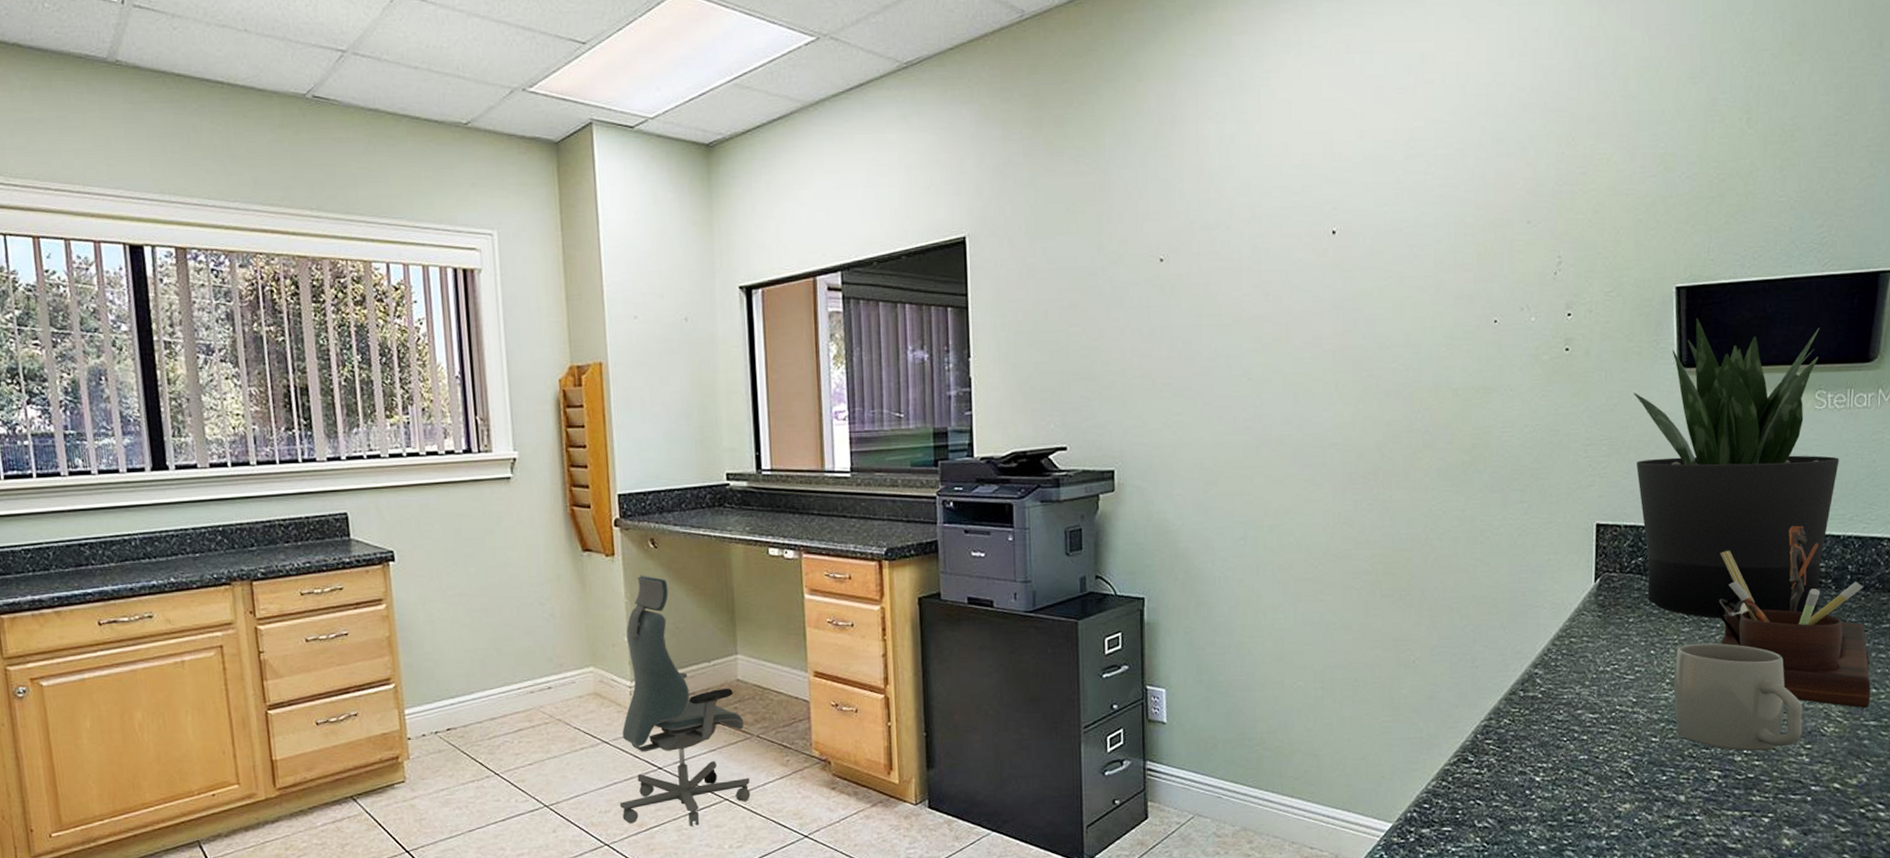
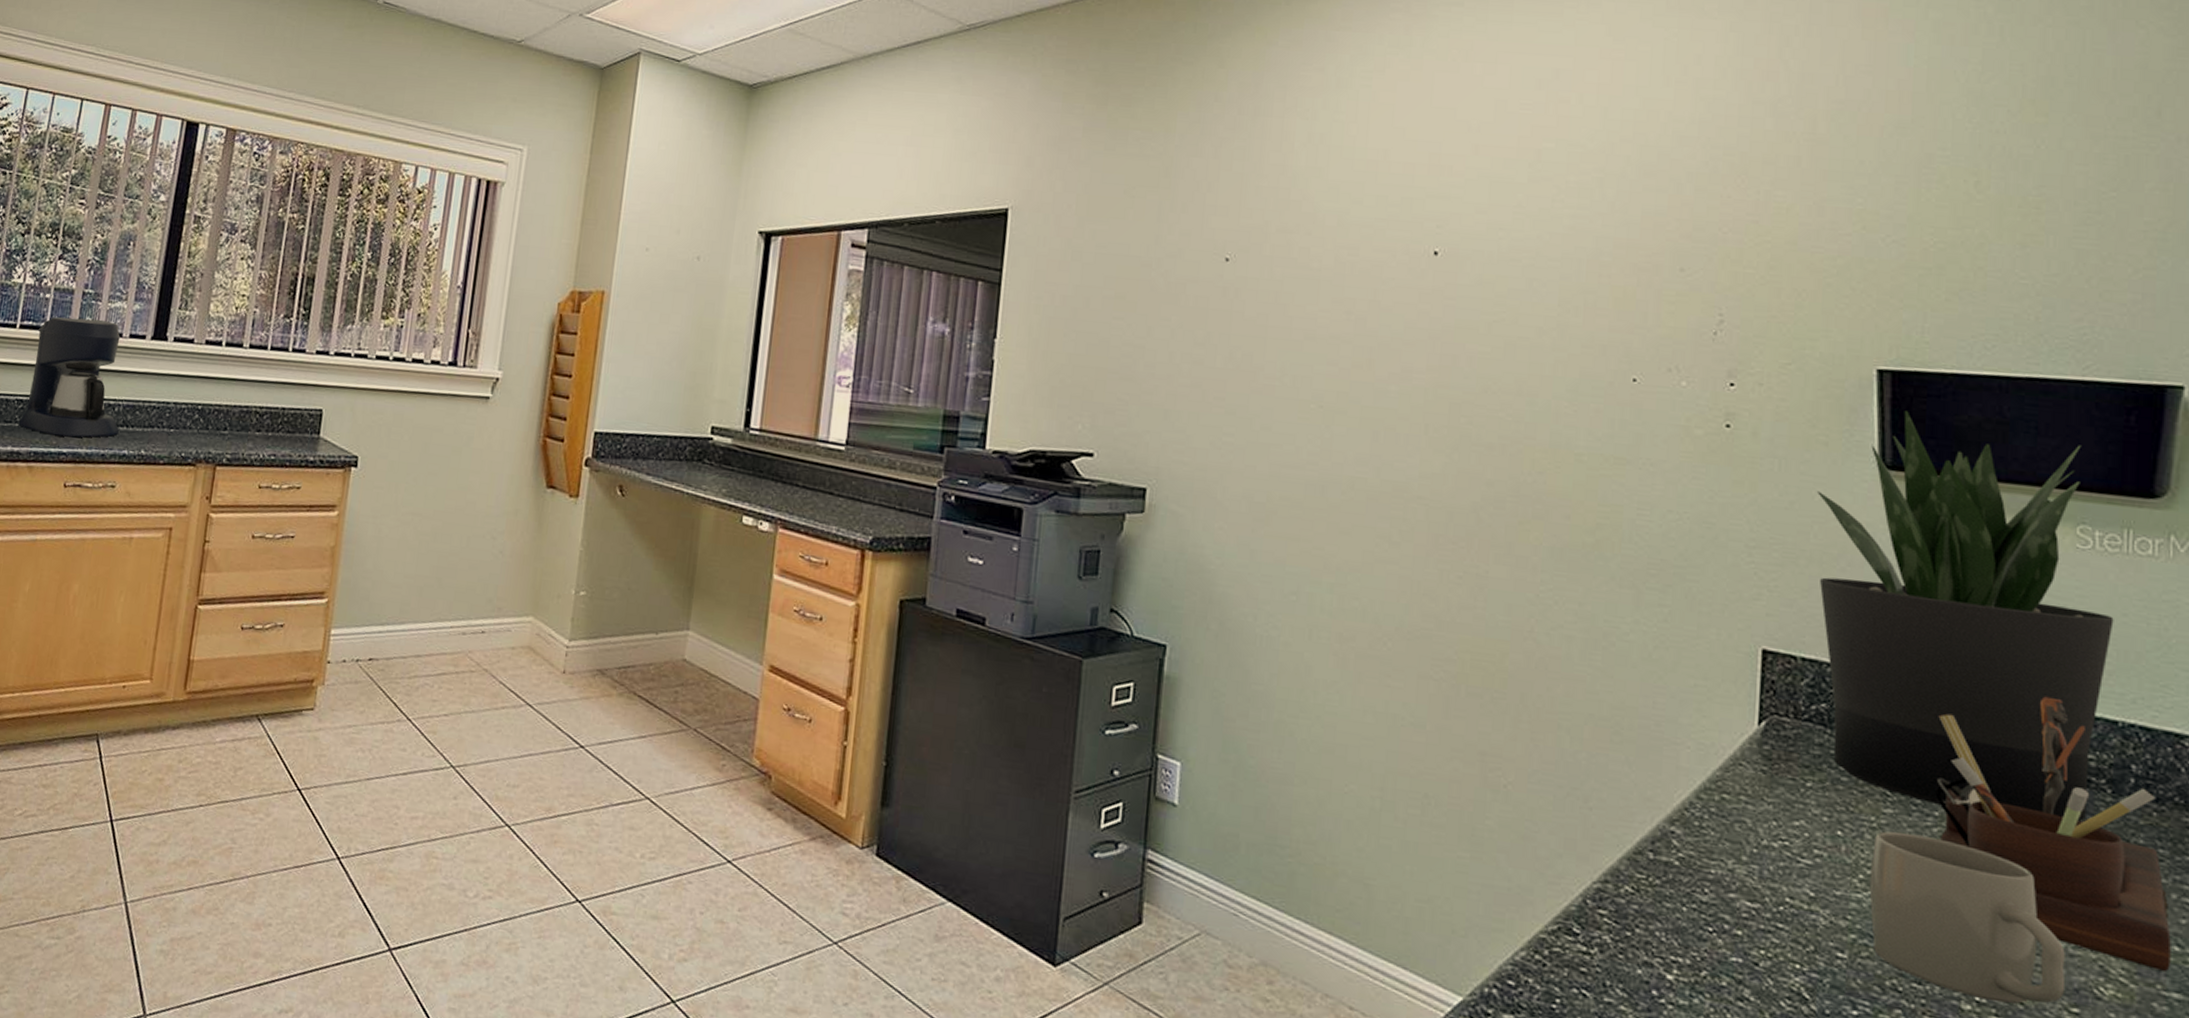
coffee maker: none [26,458,143,578] -> present [18,317,121,438]
office chair: present [620,575,751,826] -> none [530,523,683,823]

